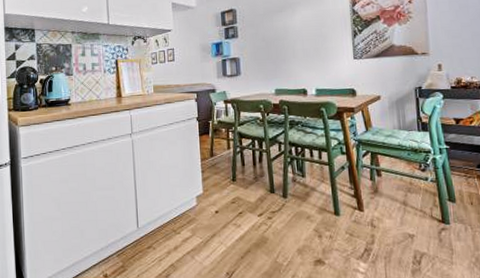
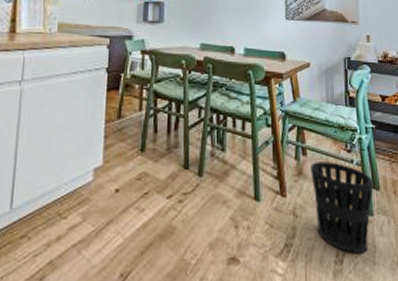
wastebasket: none [386,180,449,255] -> present [311,162,373,253]

